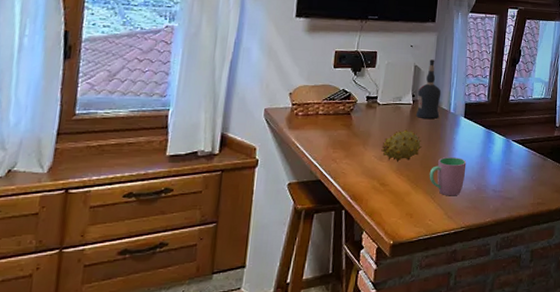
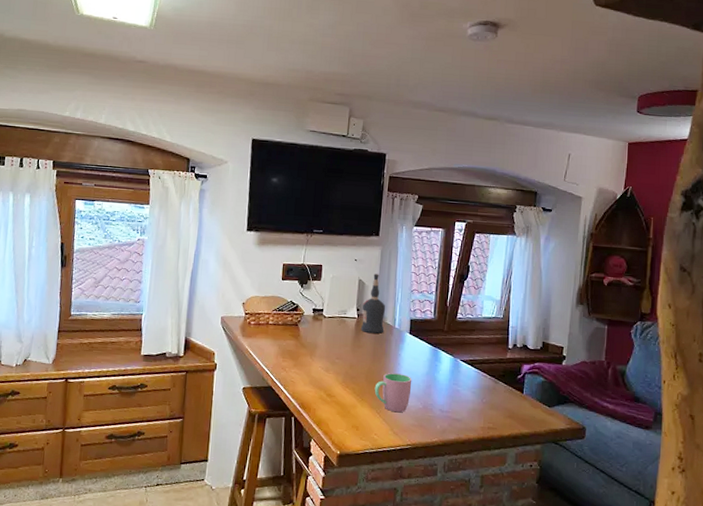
fruit: present [381,129,422,163] -> none [327,343,367,375]

